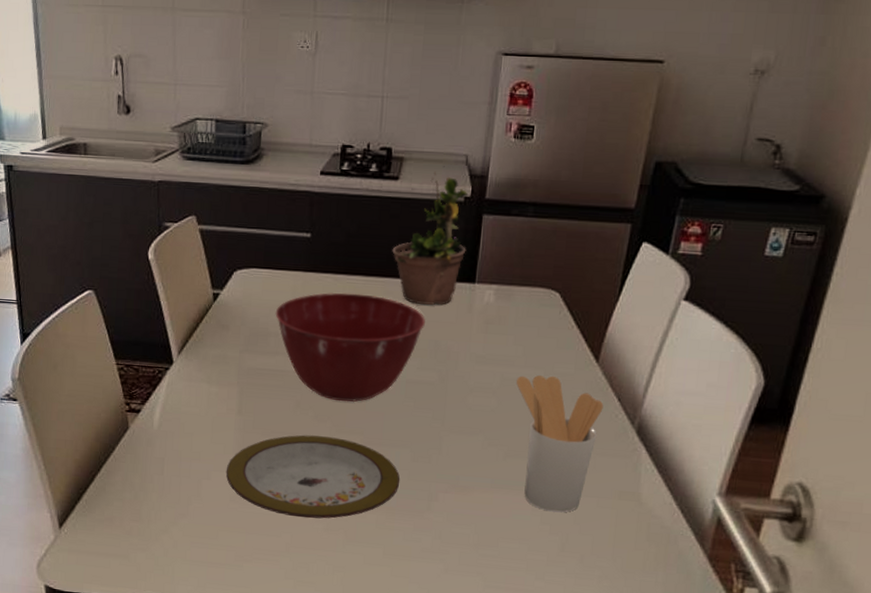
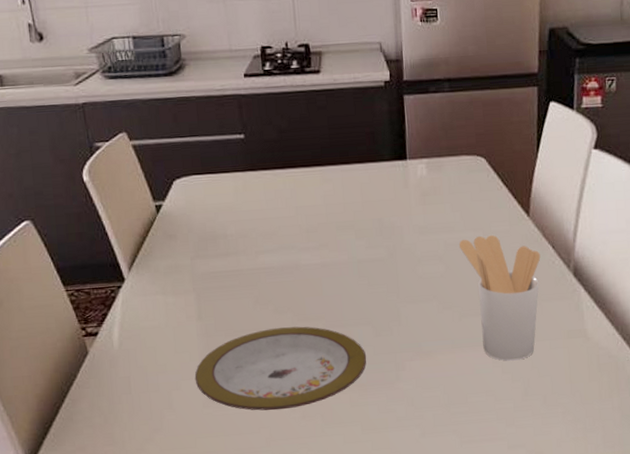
mixing bowl: present [275,293,425,403] -> none [220,185,367,291]
potted plant: present [392,166,468,305] -> none [324,55,394,187]

